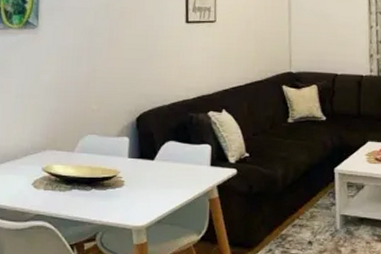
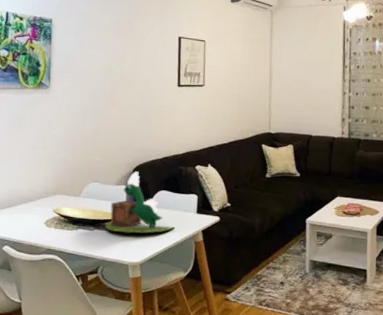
plant pot: none [104,120,186,192] -> present [105,171,176,233]

